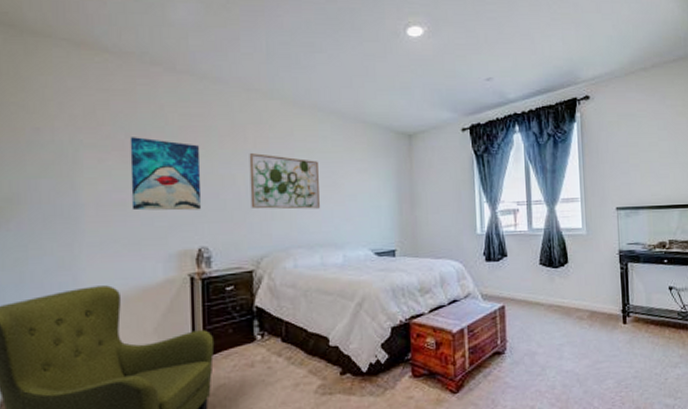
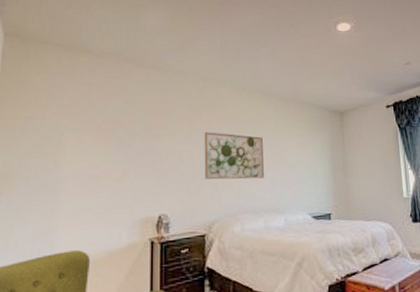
wall art: present [130,137,202,211] -> none [104,121,163,184]

